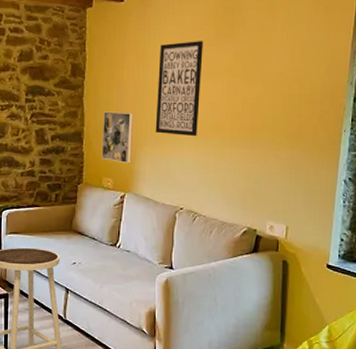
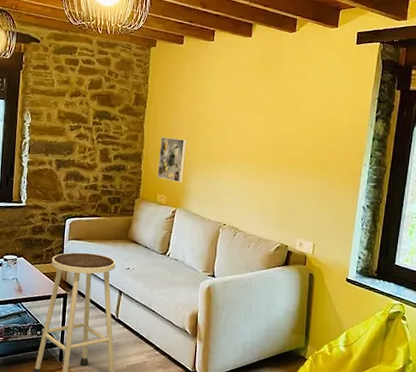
wall art: present [155,41,204,137] -> none [205,81,250,163]

